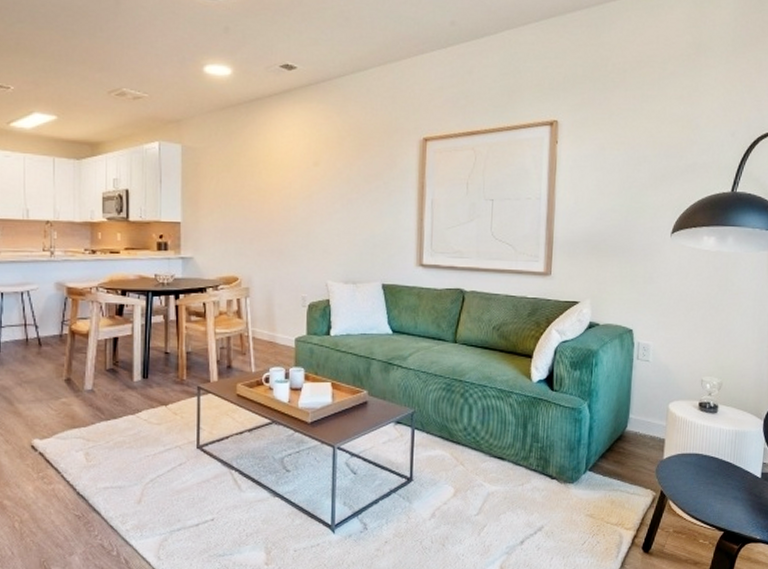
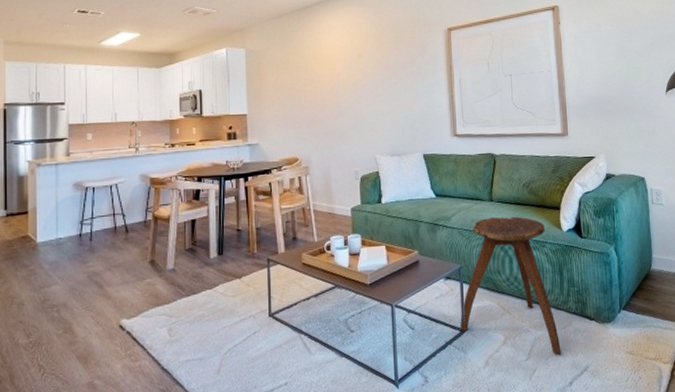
stool: none [407,361,516,512] -> present [460,216,561,355]

